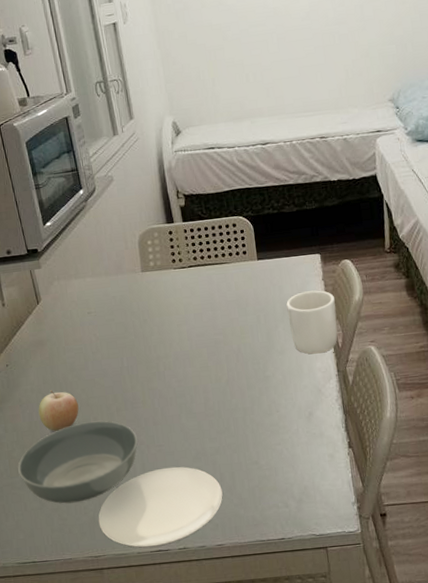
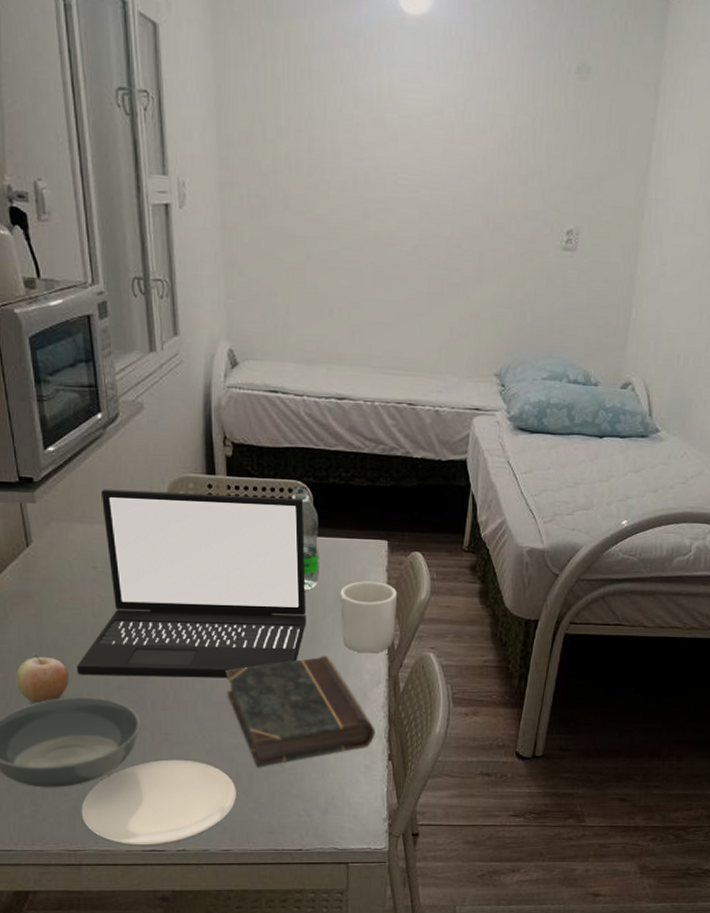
laptop: none [83,230,262,403] -> present [76,489,307,678]
book: none [201,361,334,466] -> present [226,656,375,766]
bottle: none [236,220,267,306] -> present [291,485,319,590]

